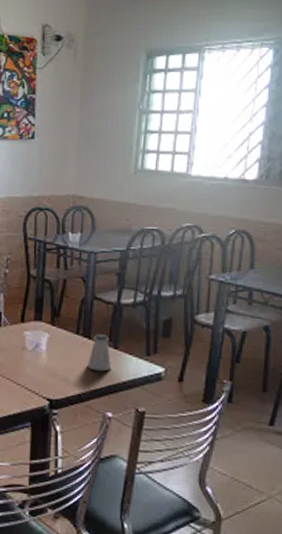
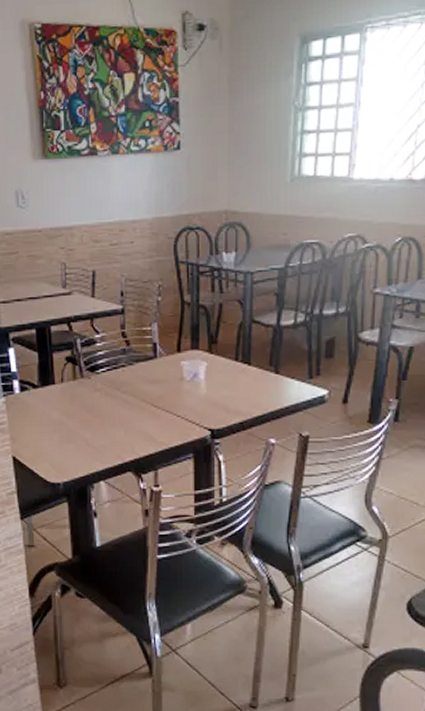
saltshaker: present [87,333,112,372] -> none [247,358,273,398]

